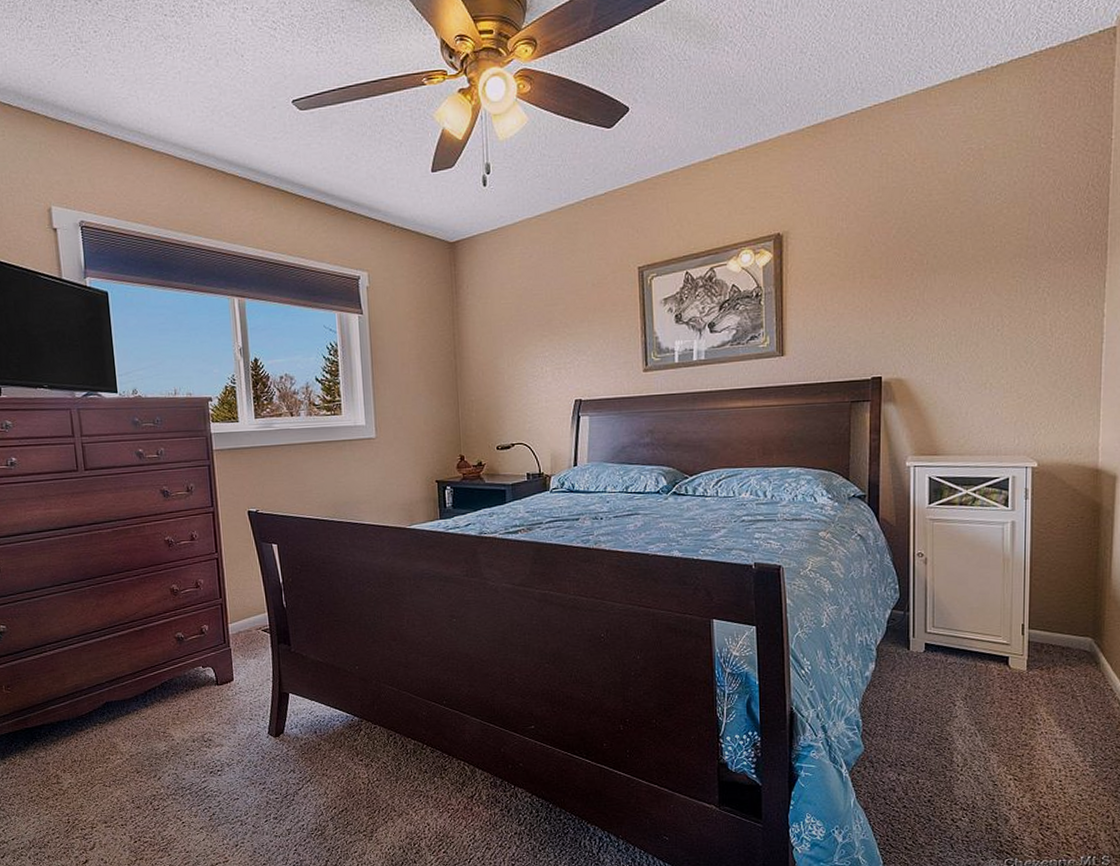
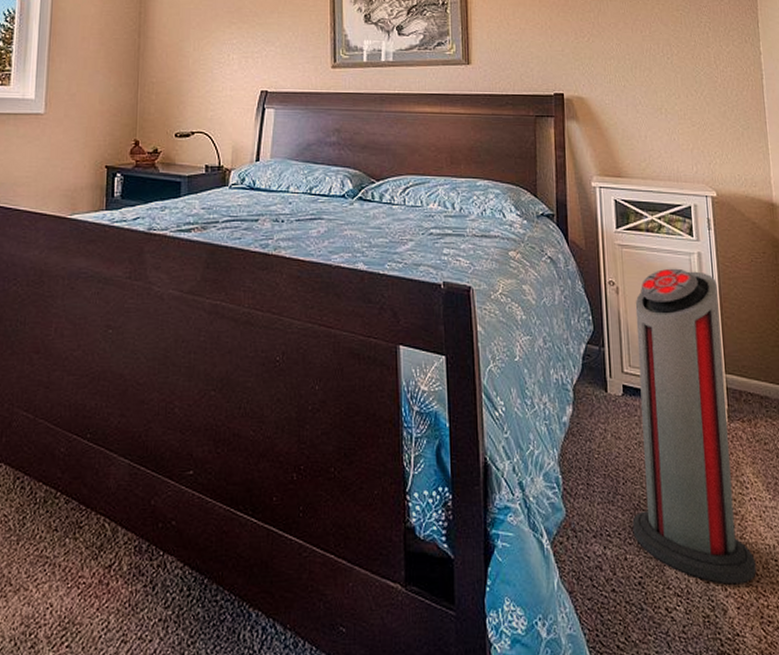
air purifier: none [926,537,1040,800] -> present [632,268,756,585]

